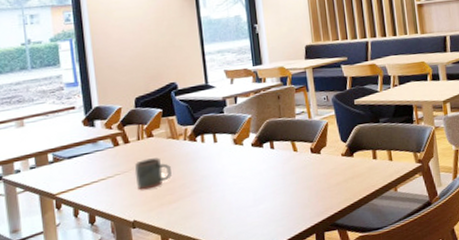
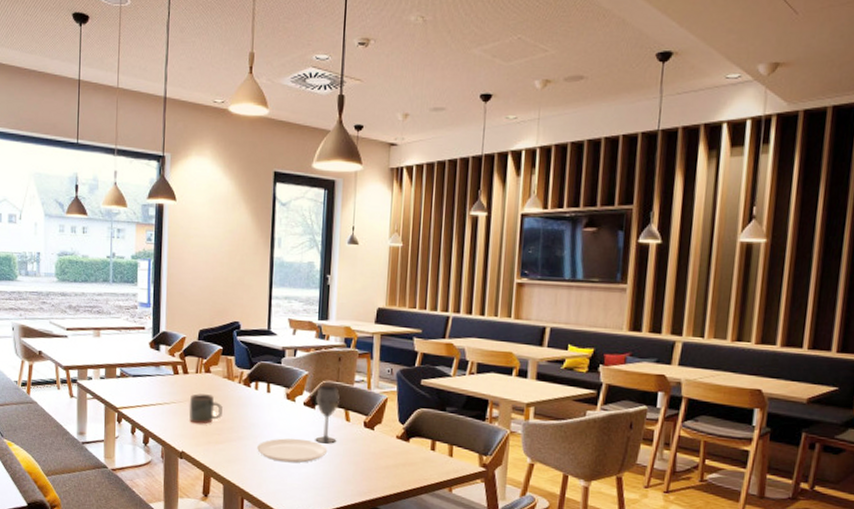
plate: none [212,177,282,205] -> present [257,438,328,463]
wine glass: none [262,122,287,178] -> present [315,385,340,444]

